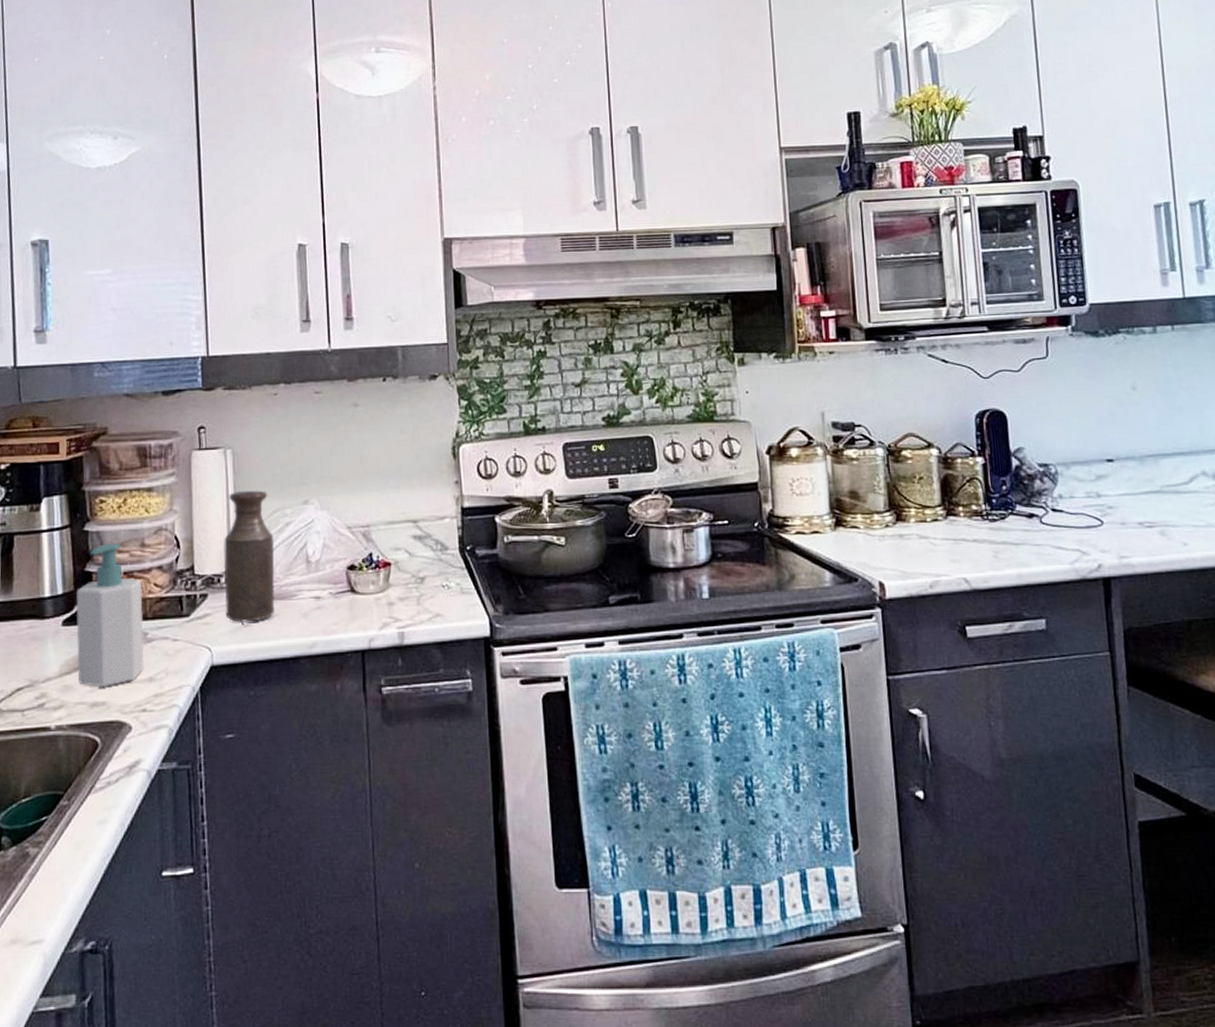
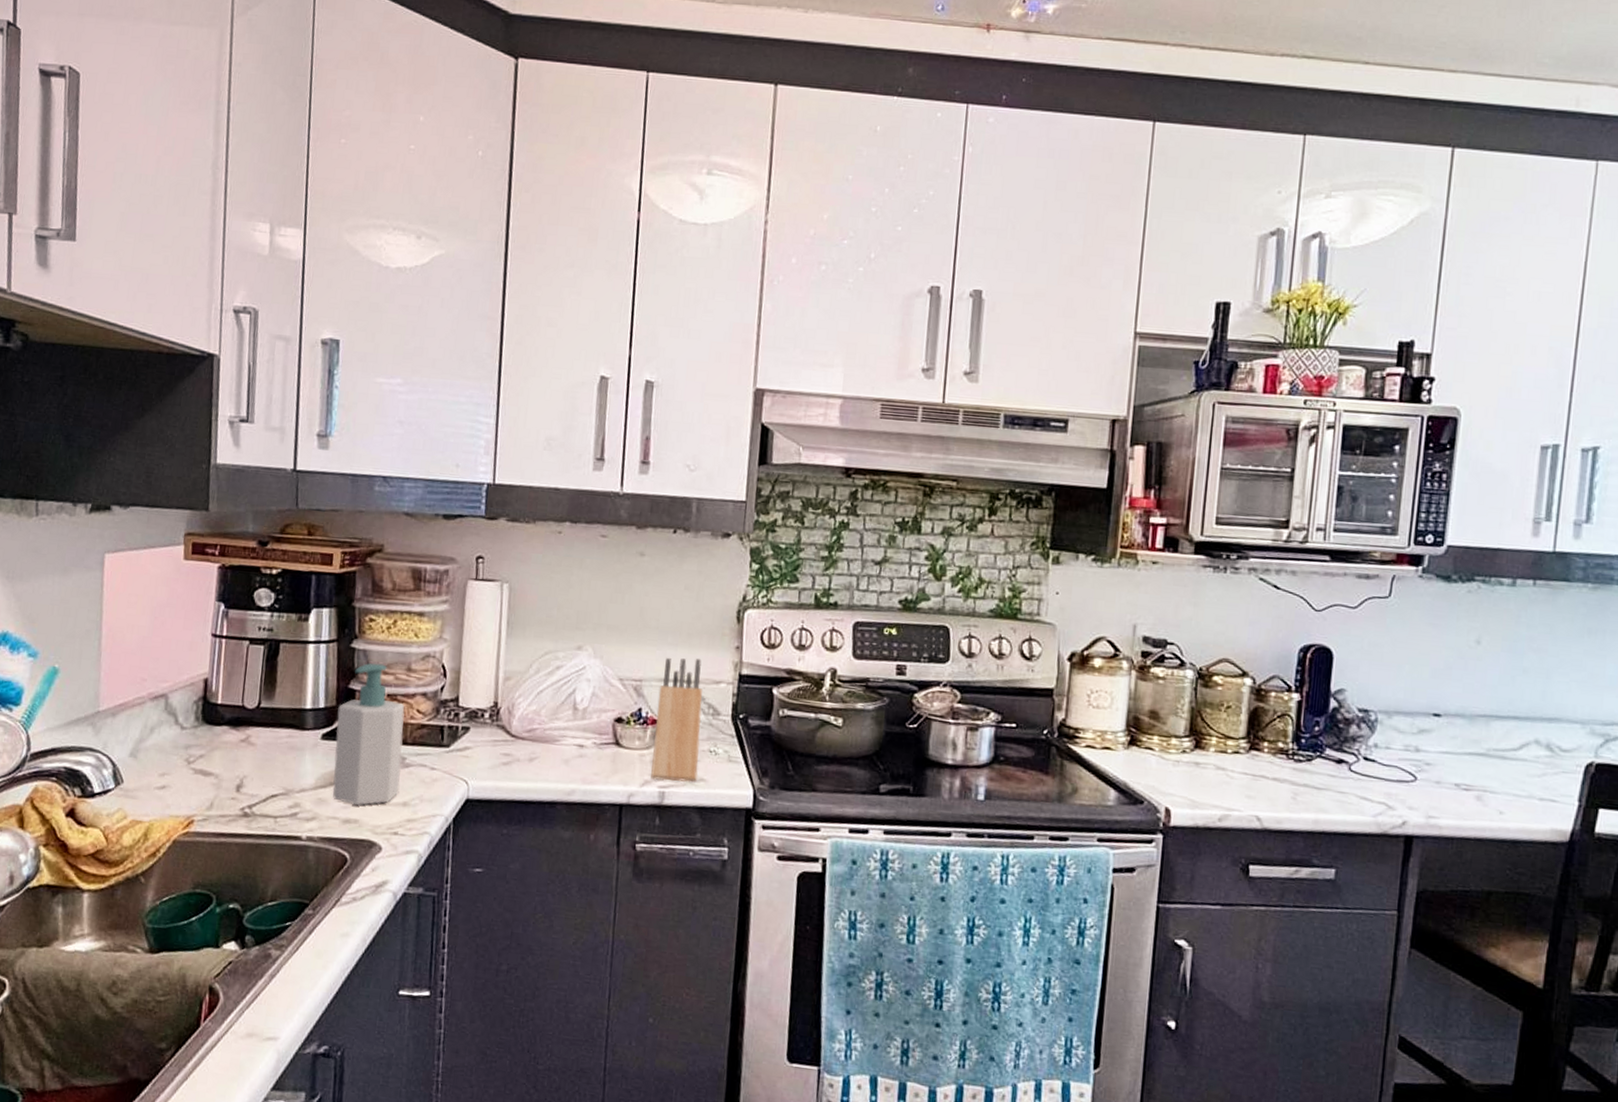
bottle: present [224,490,275,622] -> none [486,627,544,761]
knife block: none [387,498,435,621] -> present [651,657,702,783]

